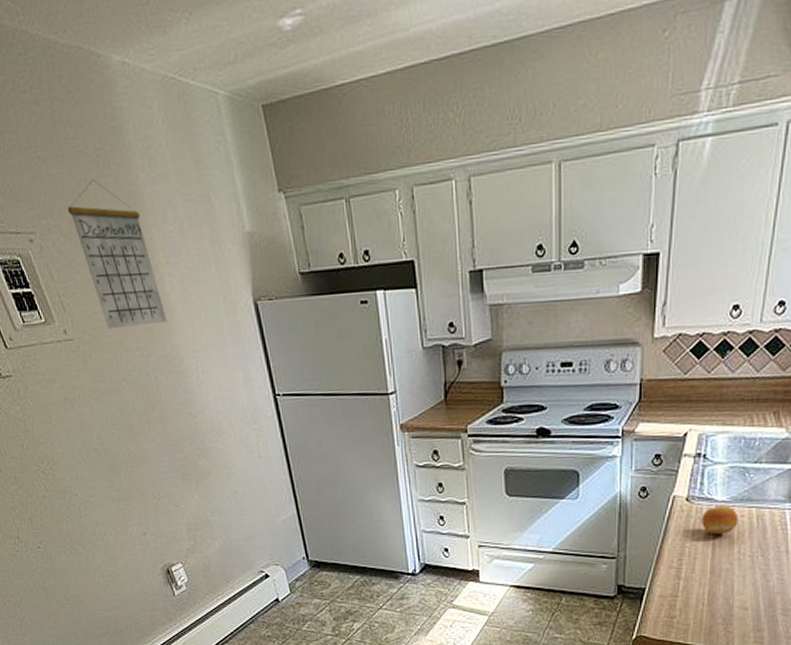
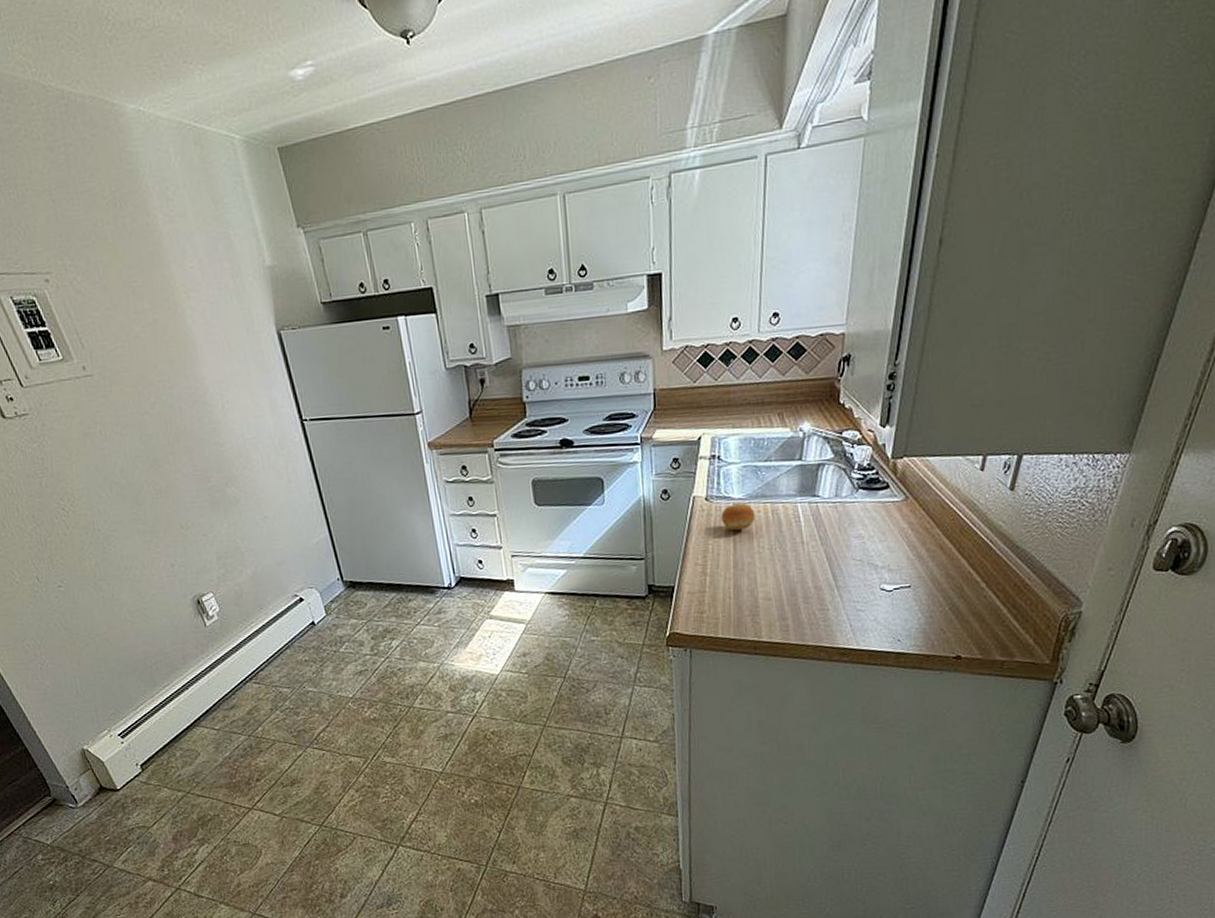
calendar: present [68,179,167,329] -> none [84,220,190,364]

